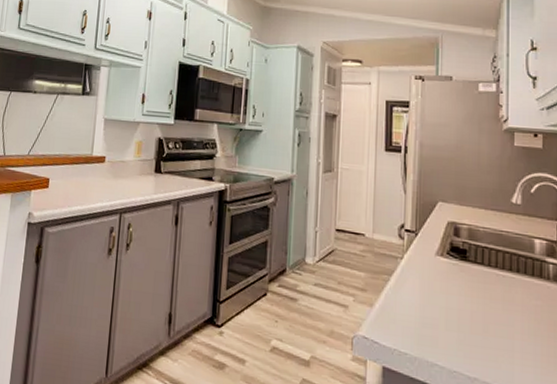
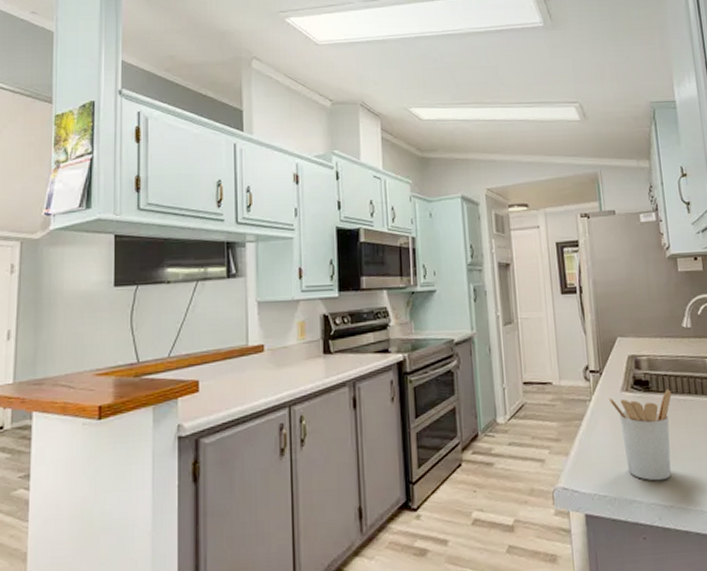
utensil holder: none [422,259,490,352] -> present [609,389,672,481]

